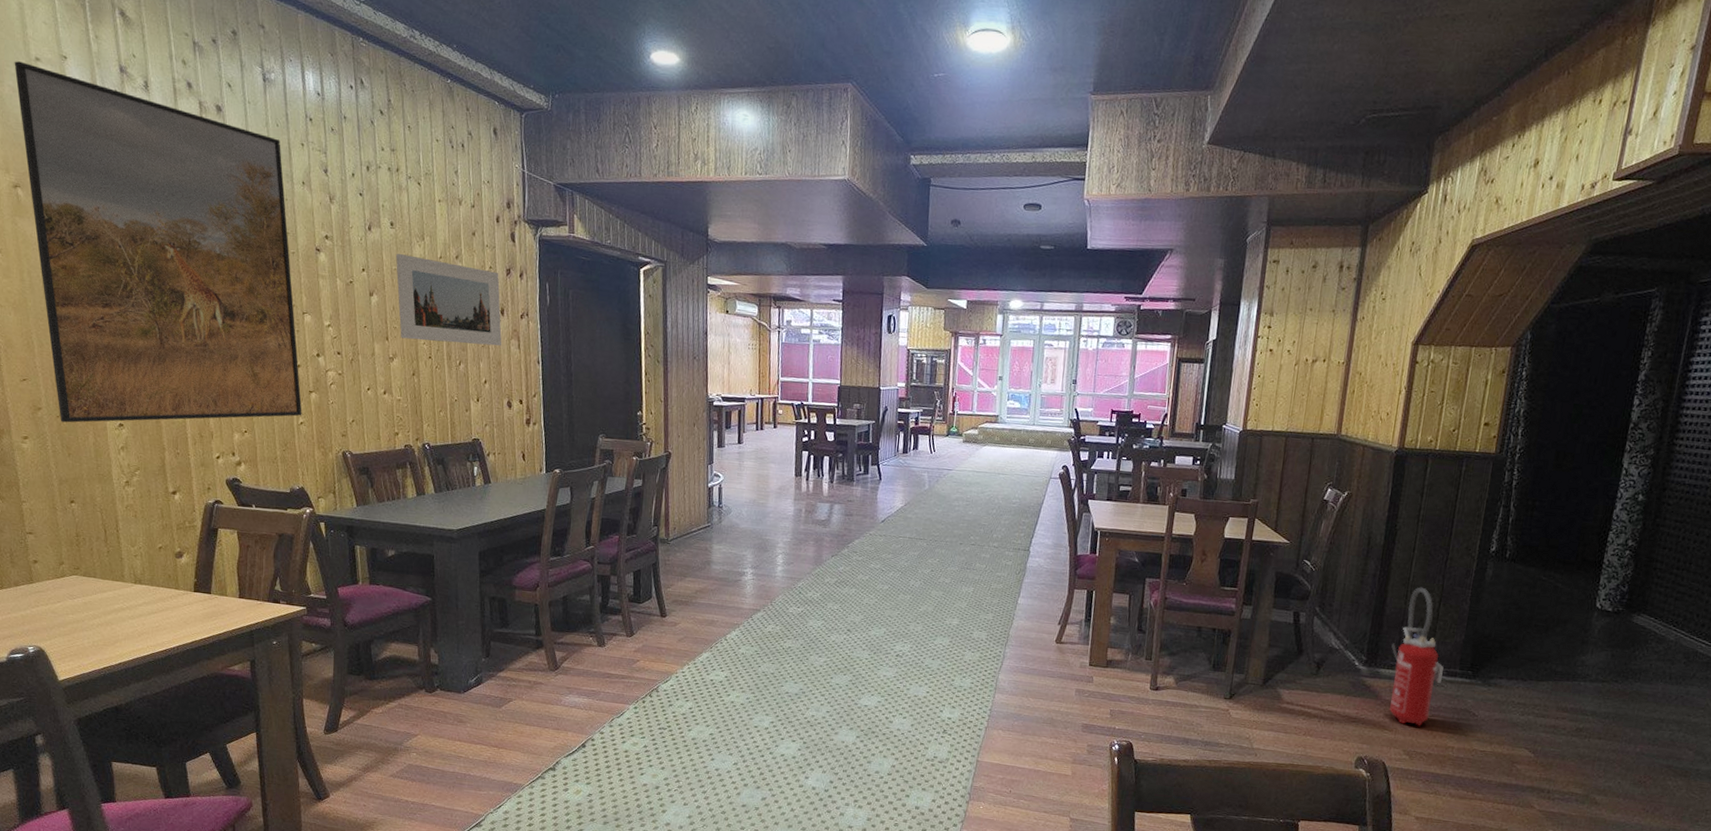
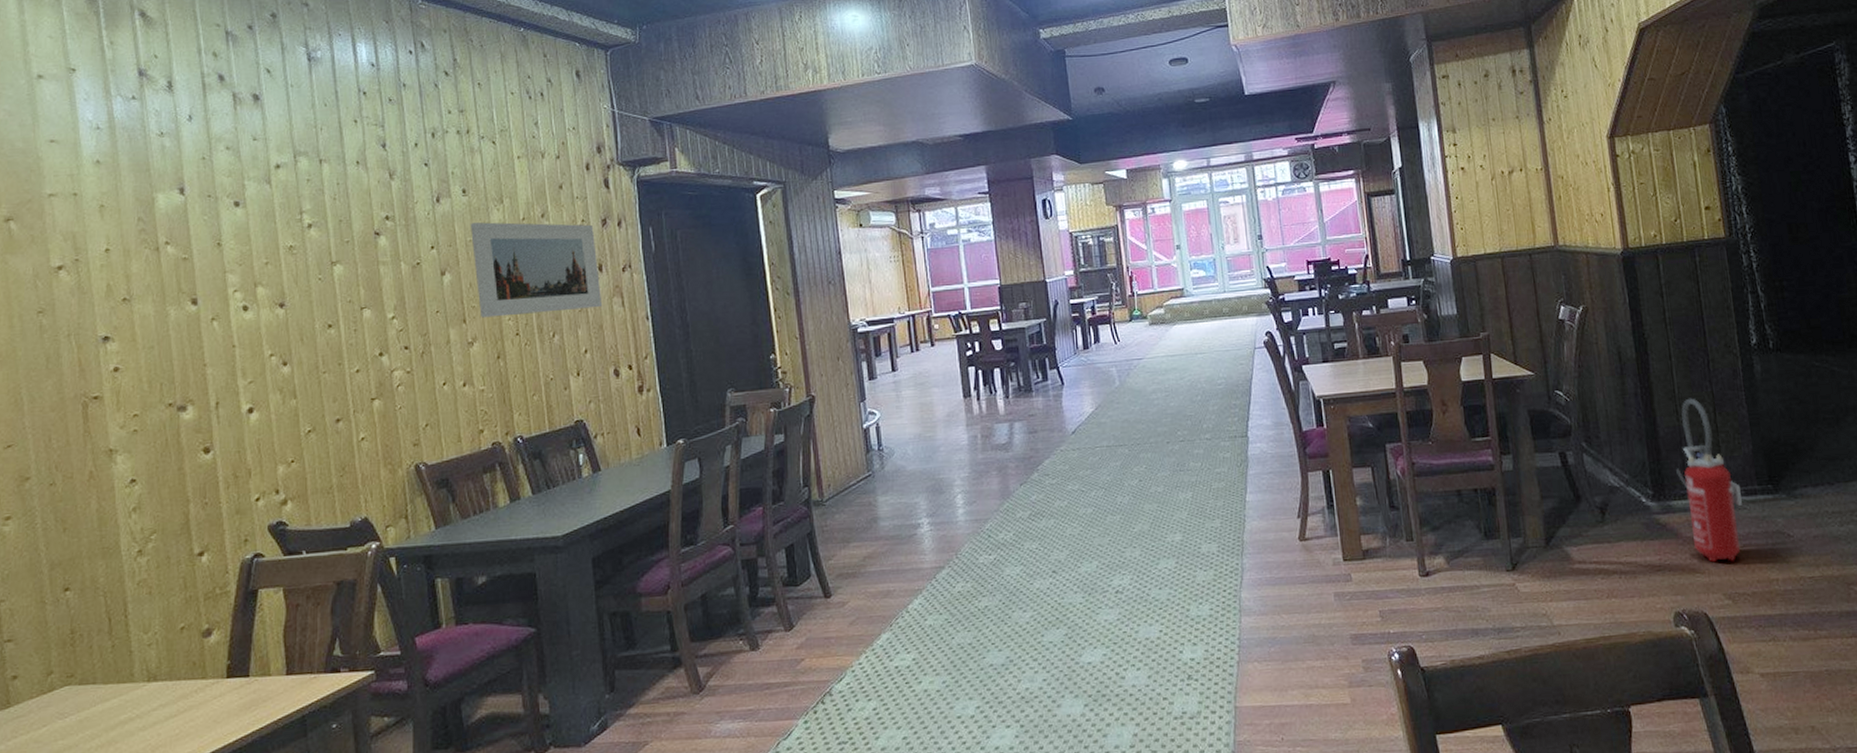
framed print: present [14,61,302,423] -> none [11,82,363,491]

